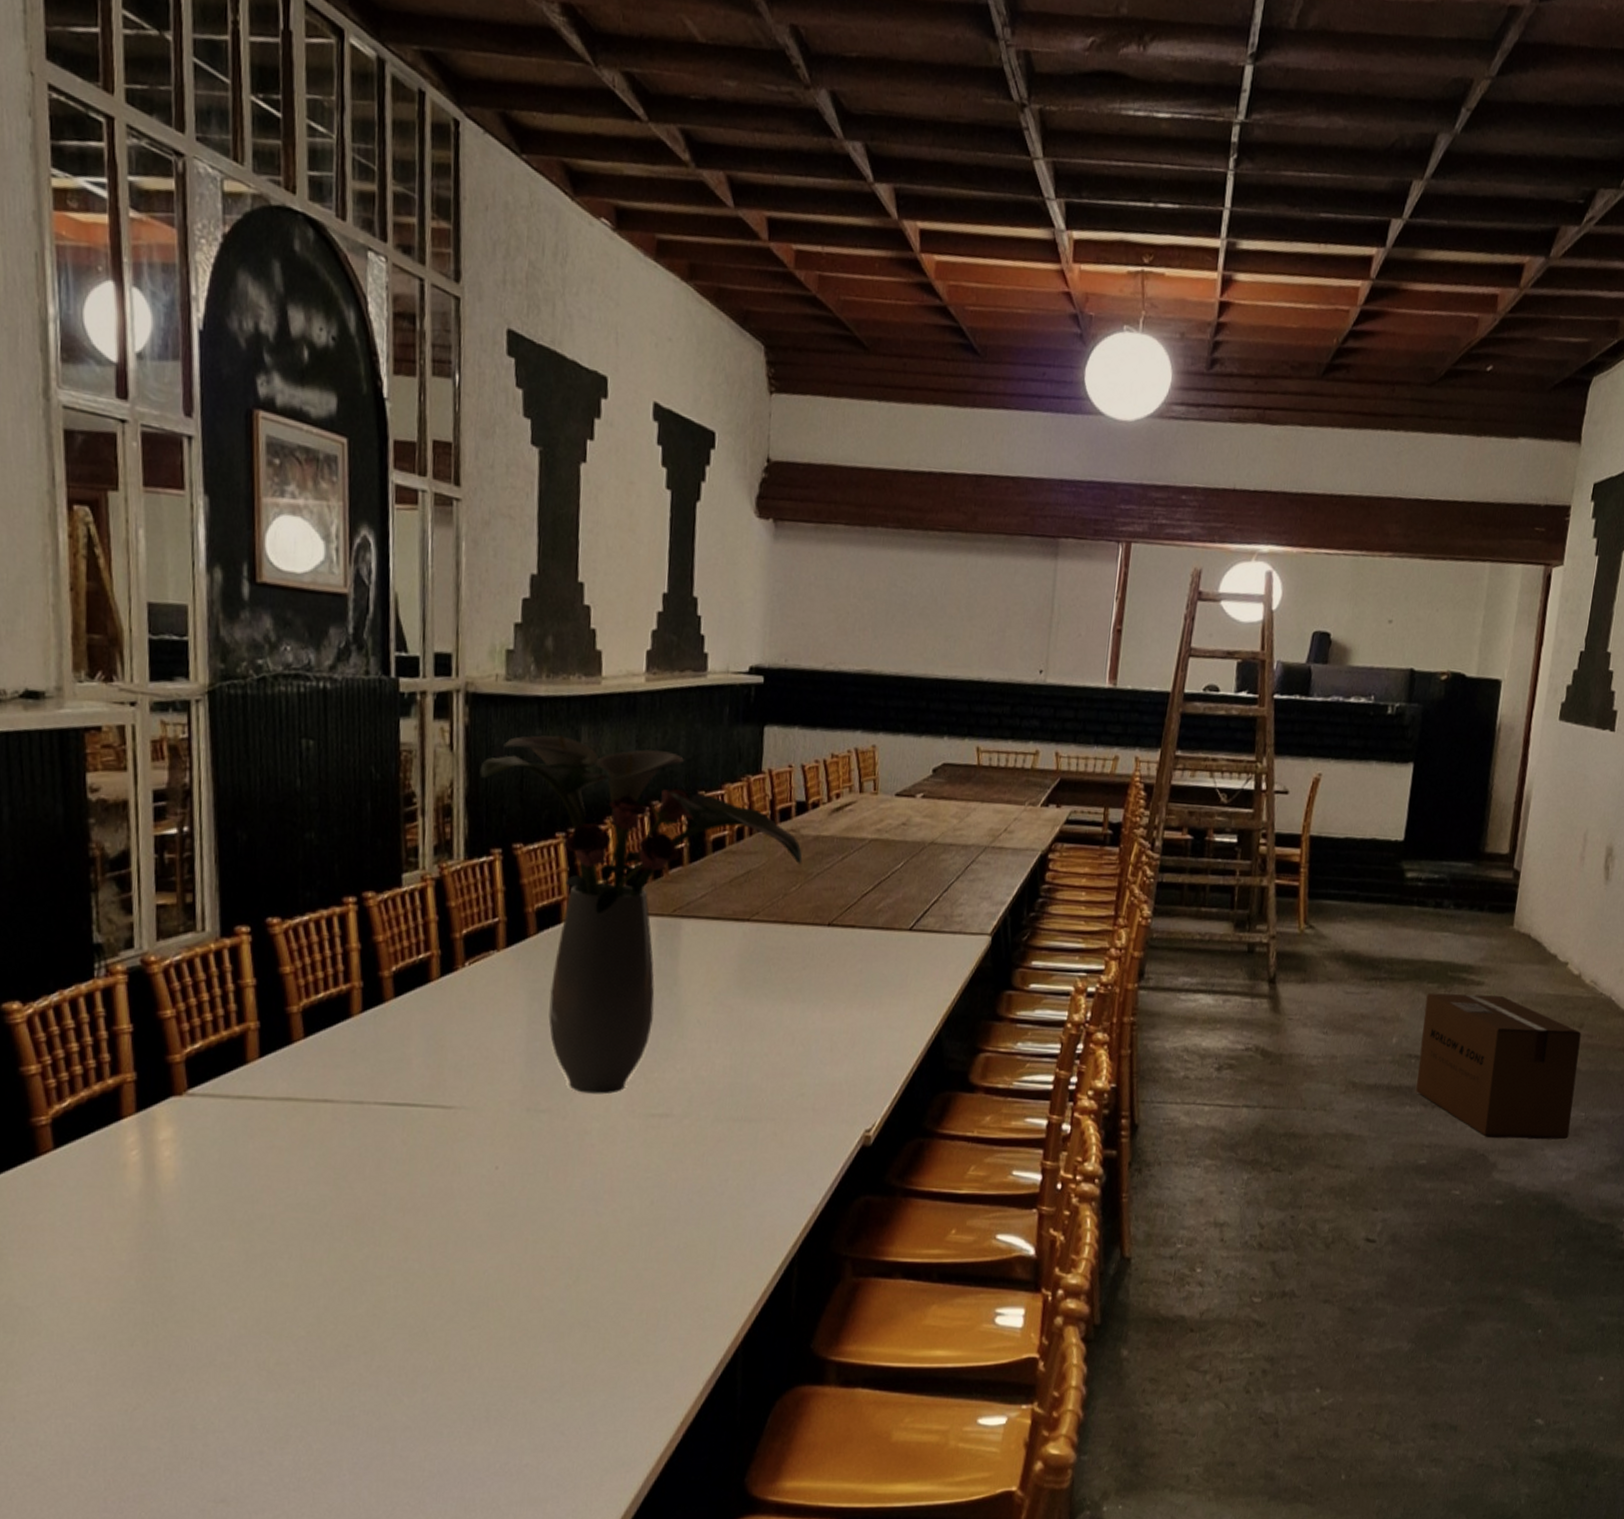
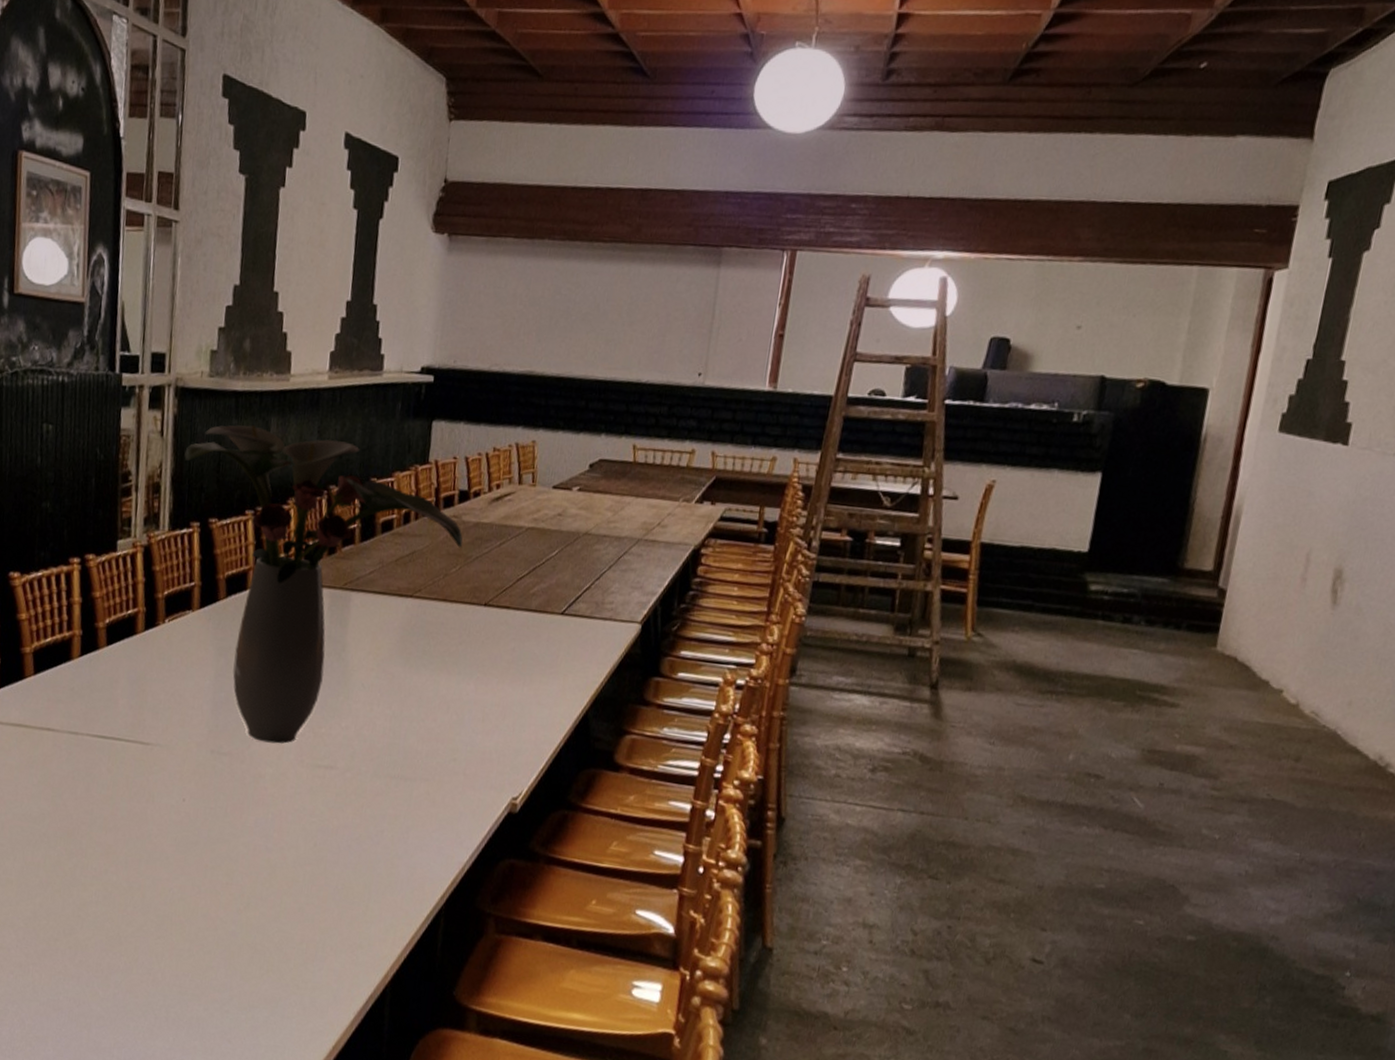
box: present [1416,992,1582,1140] -> none [1095,710,1298,880]

